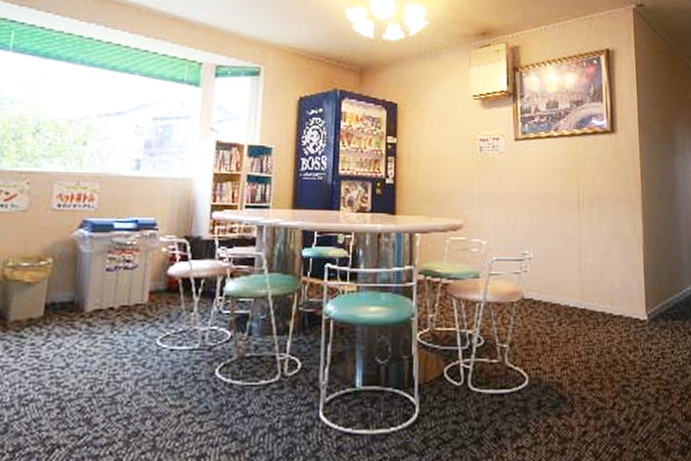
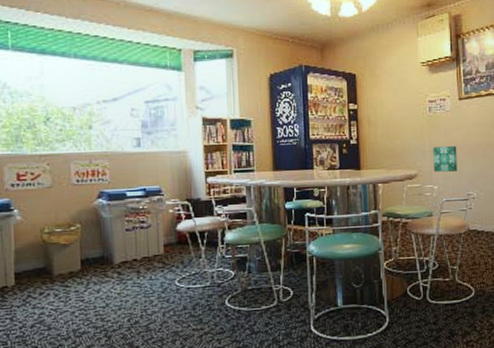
wall art: none [482,193,511,226] -> present [433,145,458,173]

